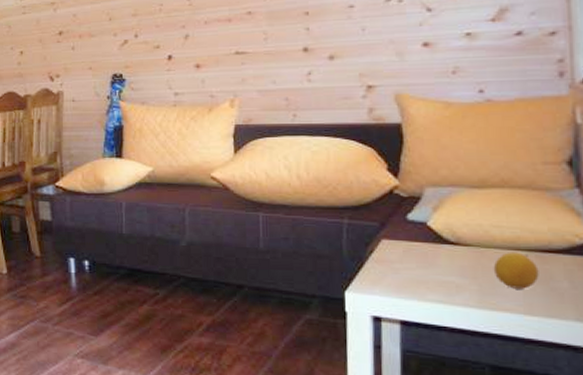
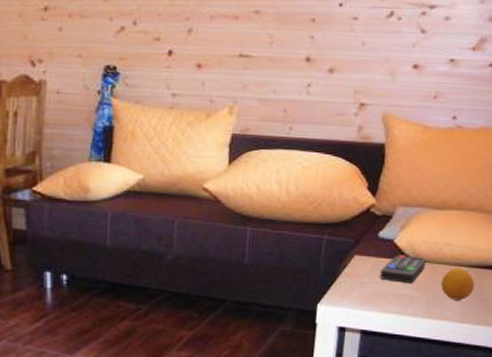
remote control: none [415,238,471,269] -> present [380,255,426,283]

